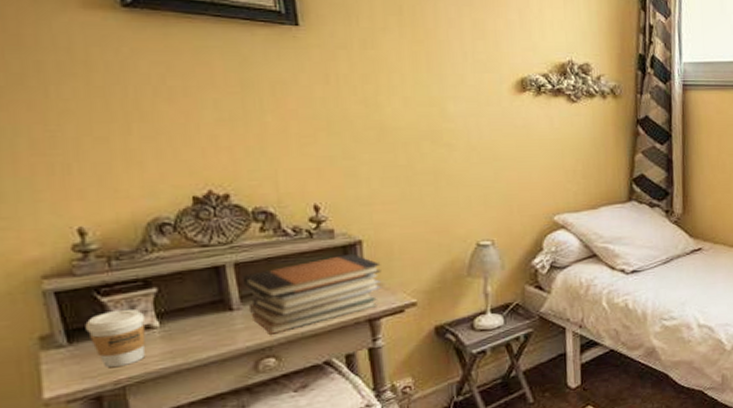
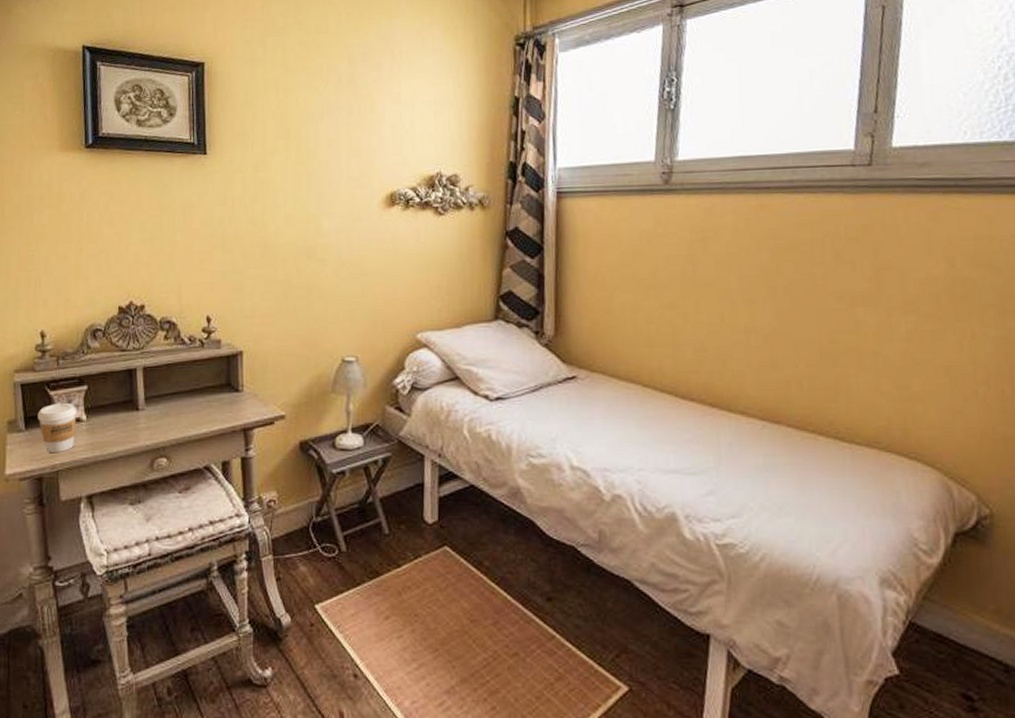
book stack: present [242,253,382,335] -> none [148,363,257,436]

